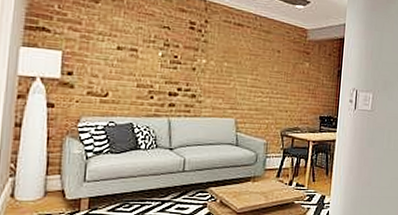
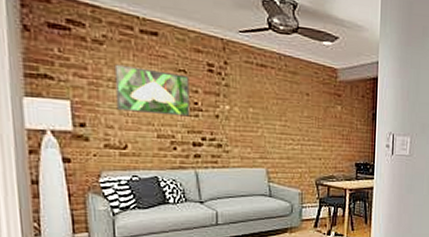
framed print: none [103,20,172,69] -> present [114,64,190,117]

